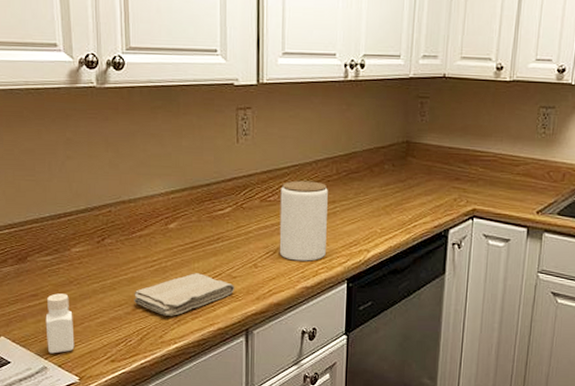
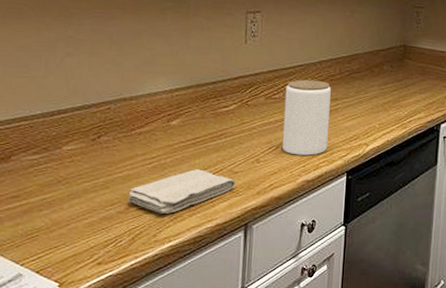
pepper shaker: present [45,293,75,354] -> none [24,194,58,259]

